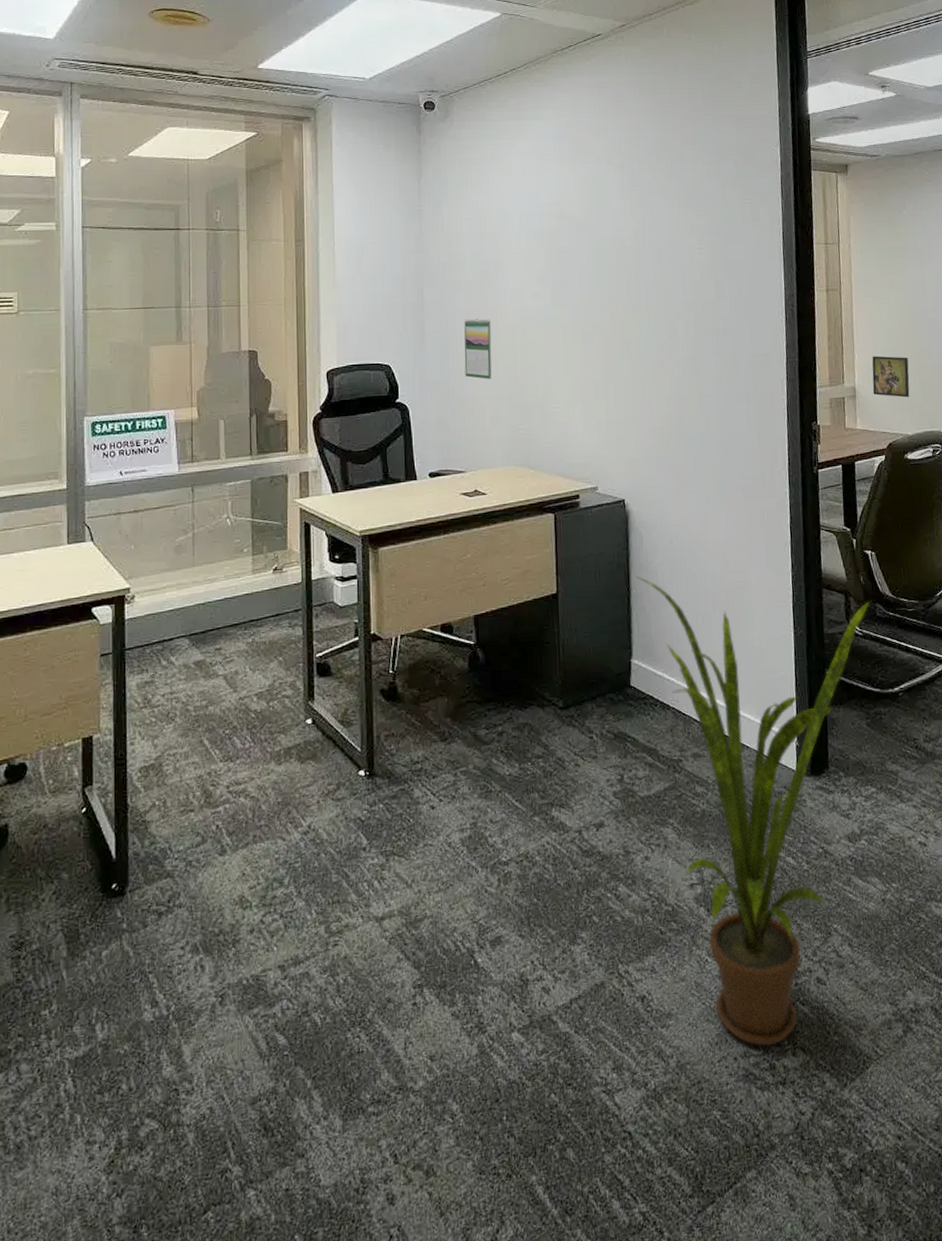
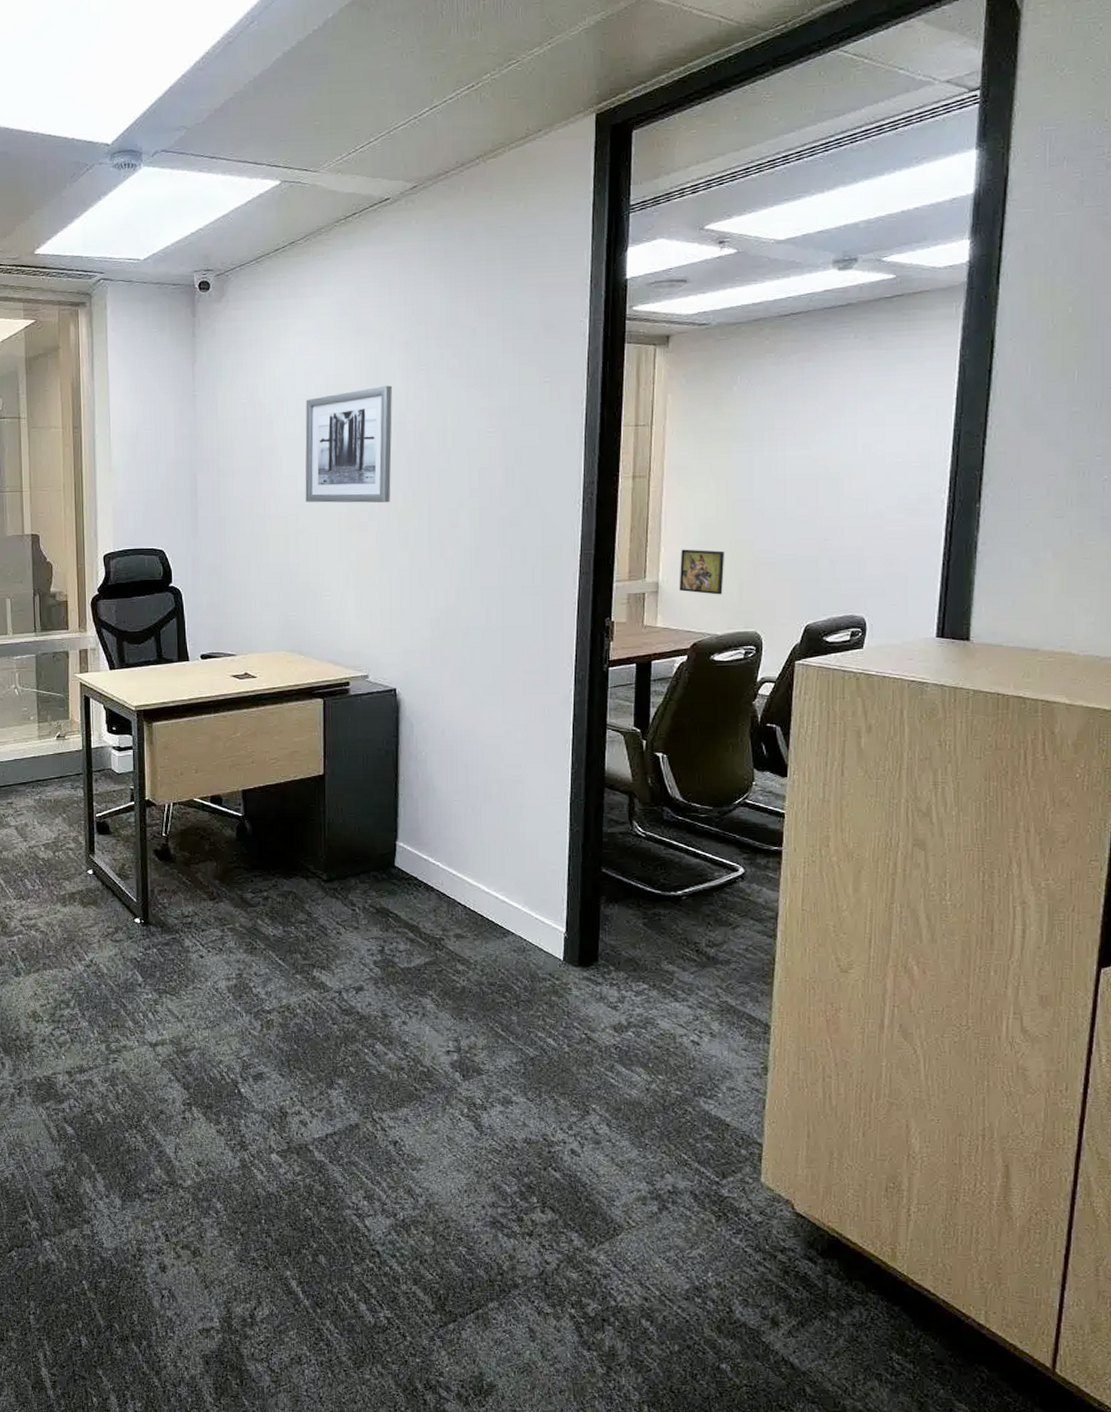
calendar: present [464,319,492,379] -> none [236,505,264,566]
wall art: none [529,204,612,316] -> present [305,385,392,503]
house plant: present [636,576,871,1047] -> none [405,763,658,1202]

